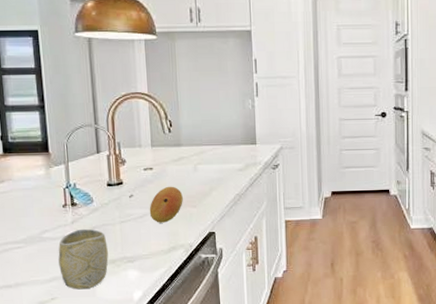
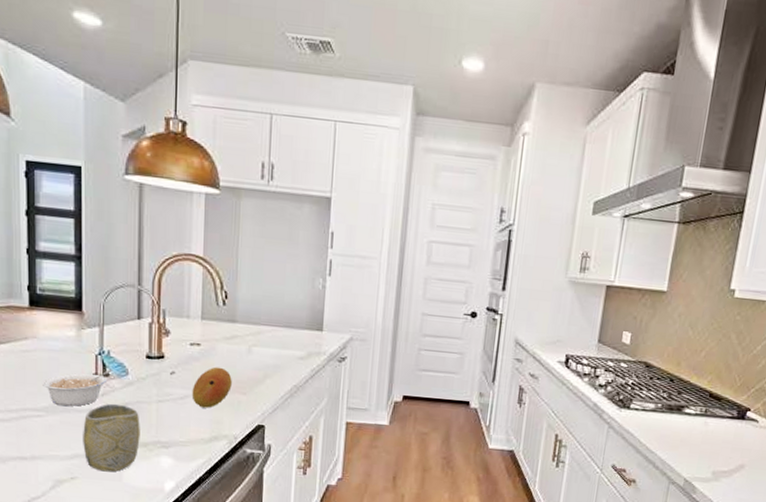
legume: none [20,200,79,237] -> present [43,369,112,407]

